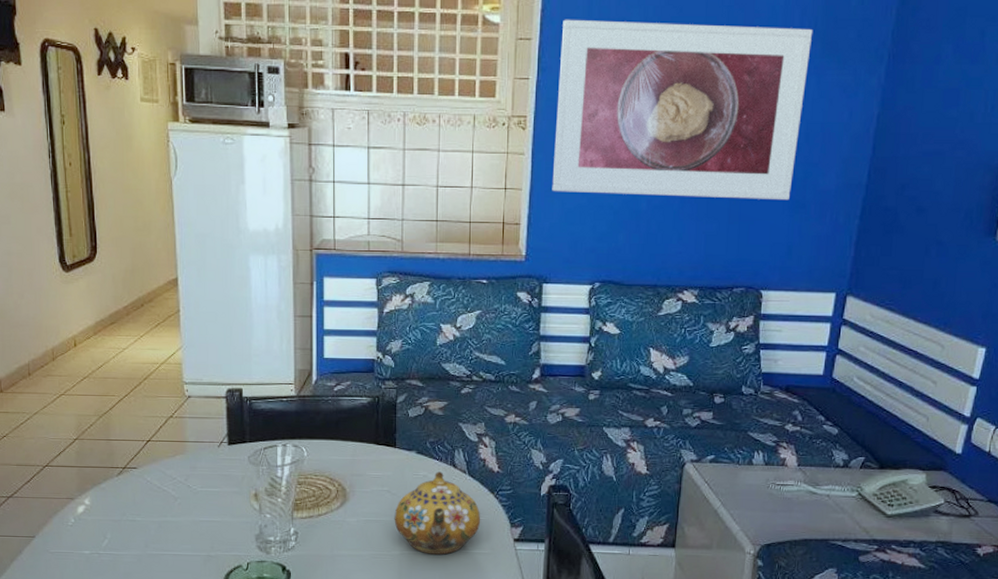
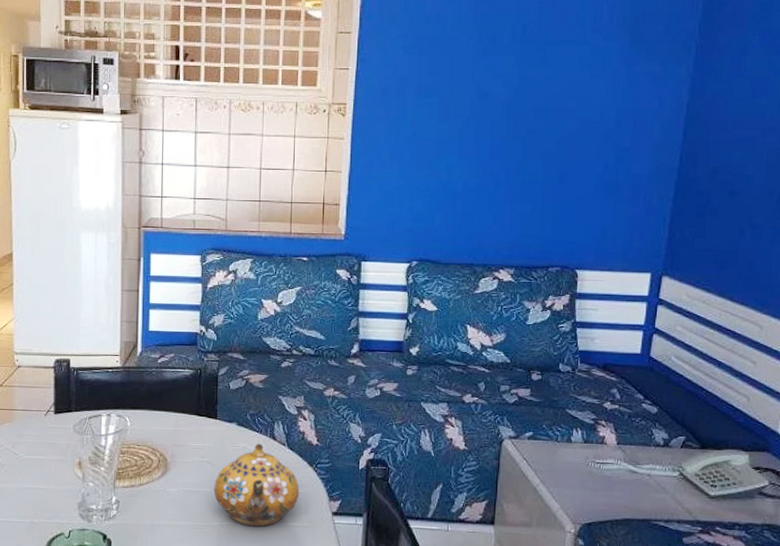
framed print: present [552,19,813,201] -> none [370,14,622,184]

